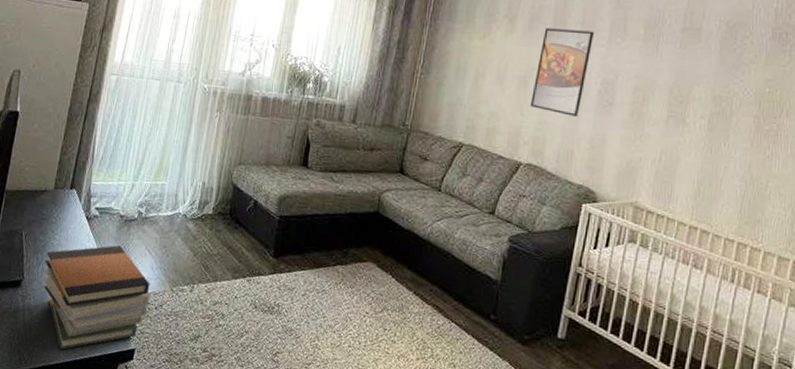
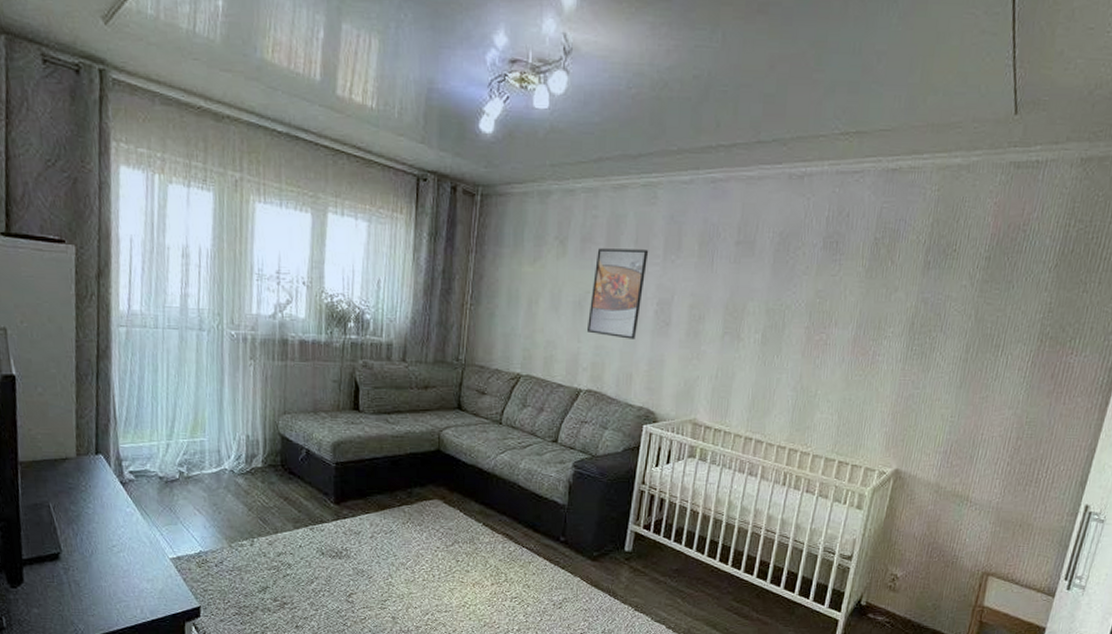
book stack: present [43,245,150,350] -> none [82,507,208,616]

